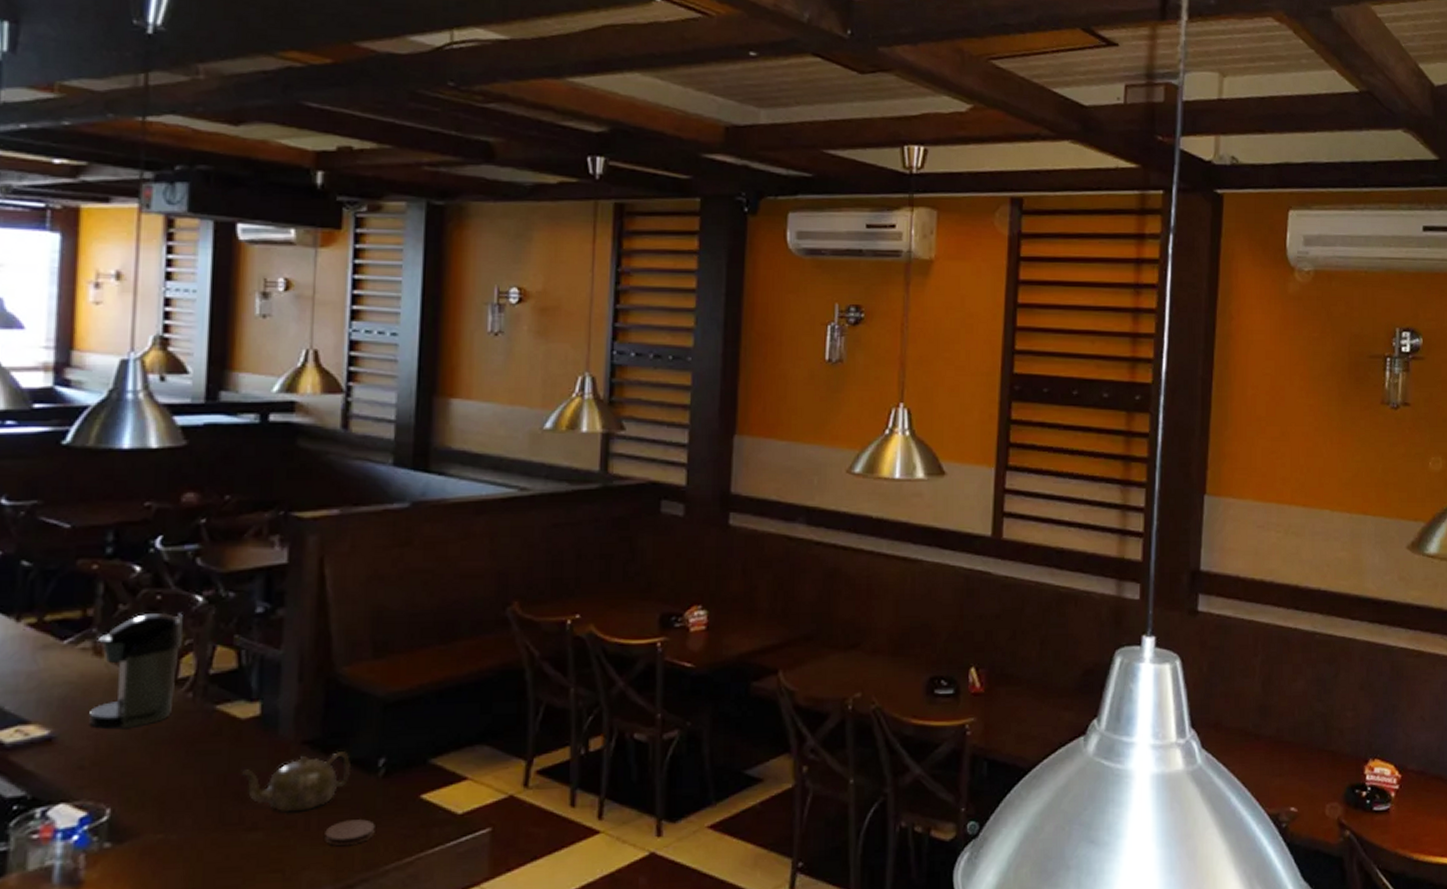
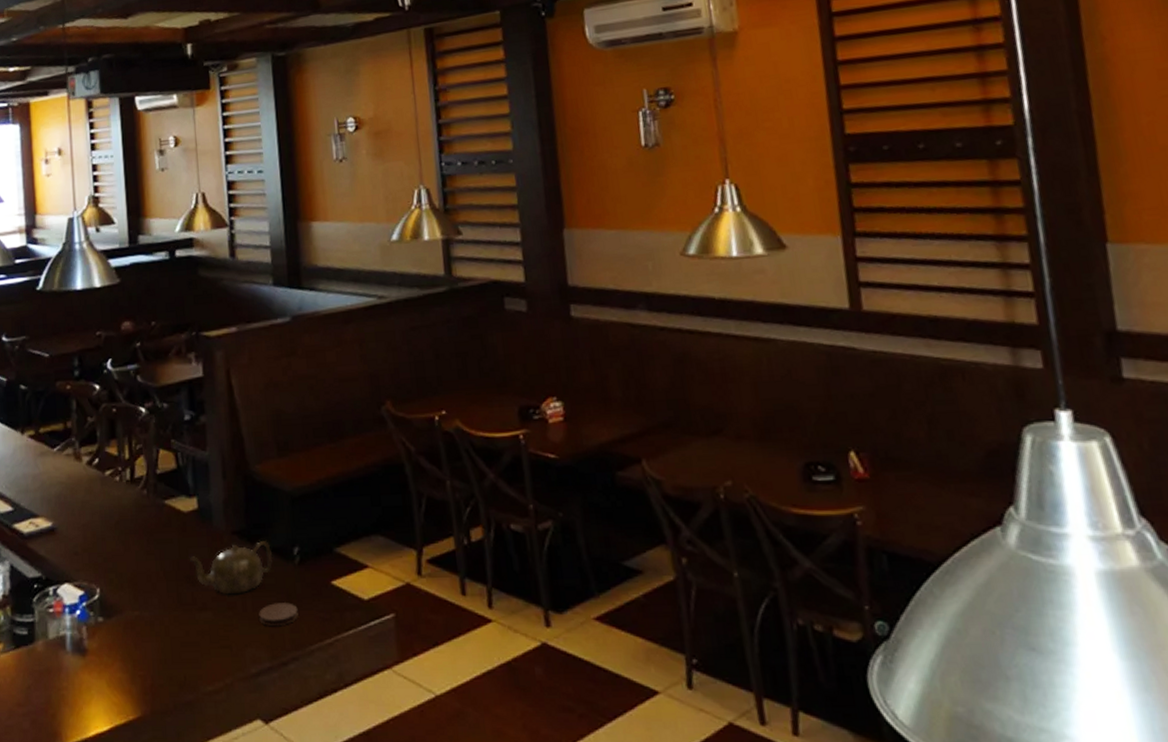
coffee maker: present [89,612,183,729] -> none [77,422,135,521]

